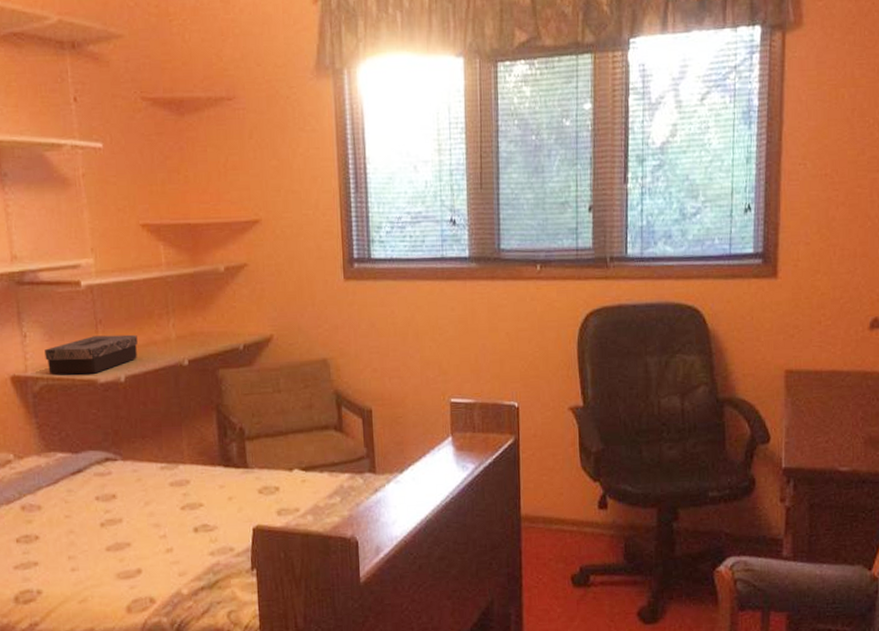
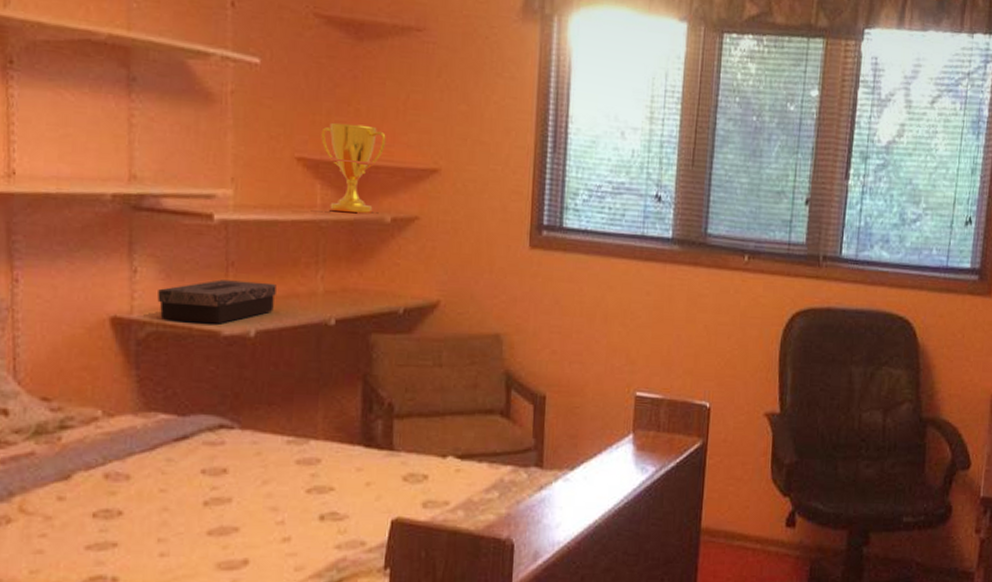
award: none [159,189,213,268] -> present [321,122,386,215]

